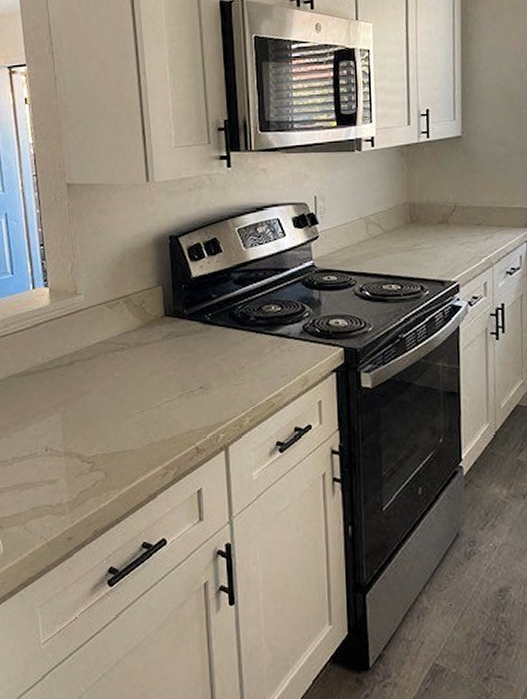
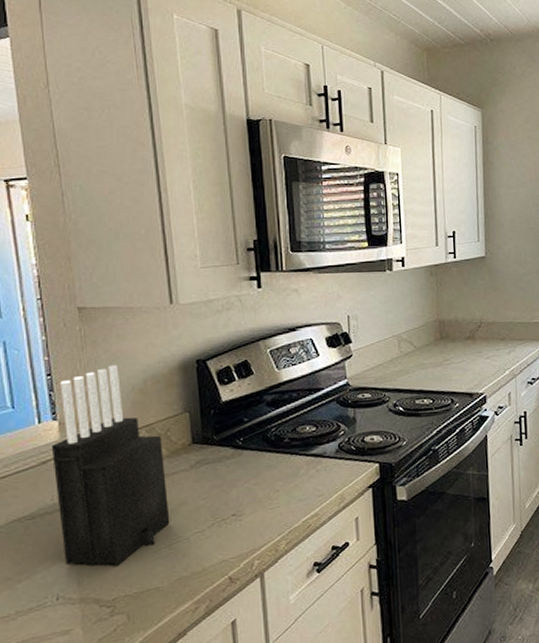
knife block: none [43,238,144,425] -> present [51,364,170,566]

